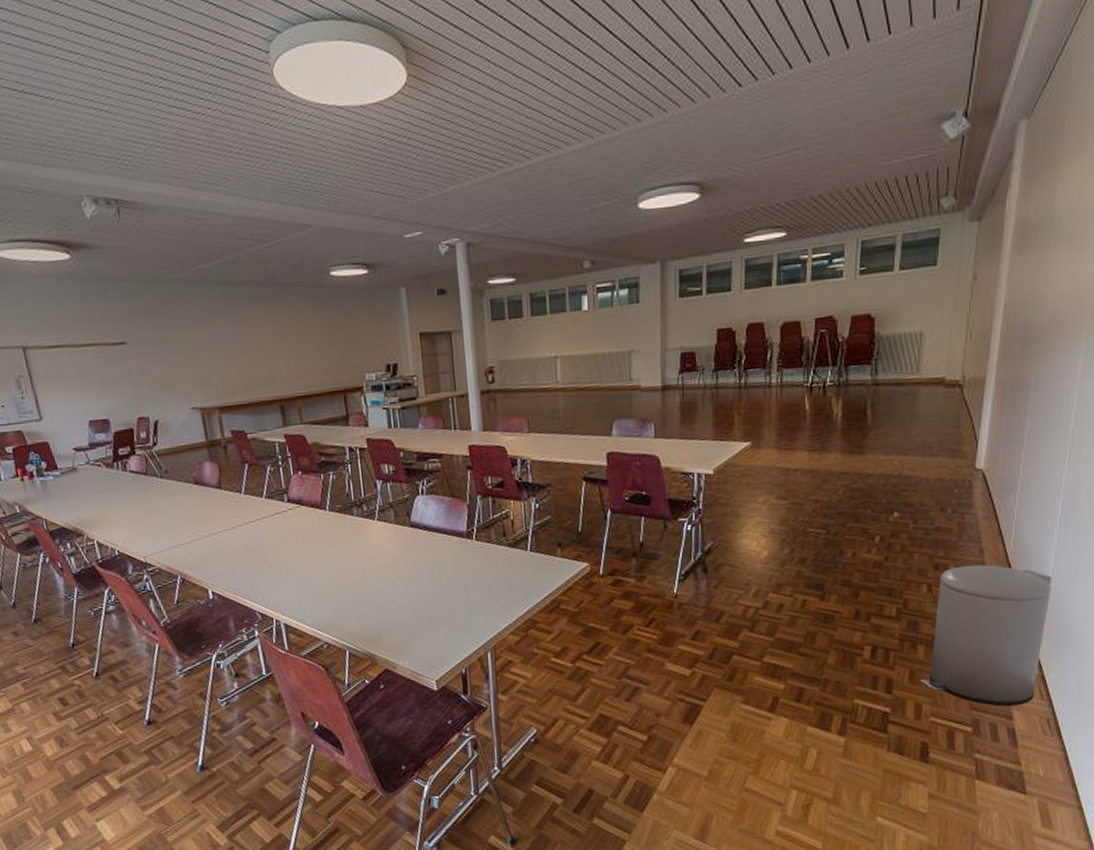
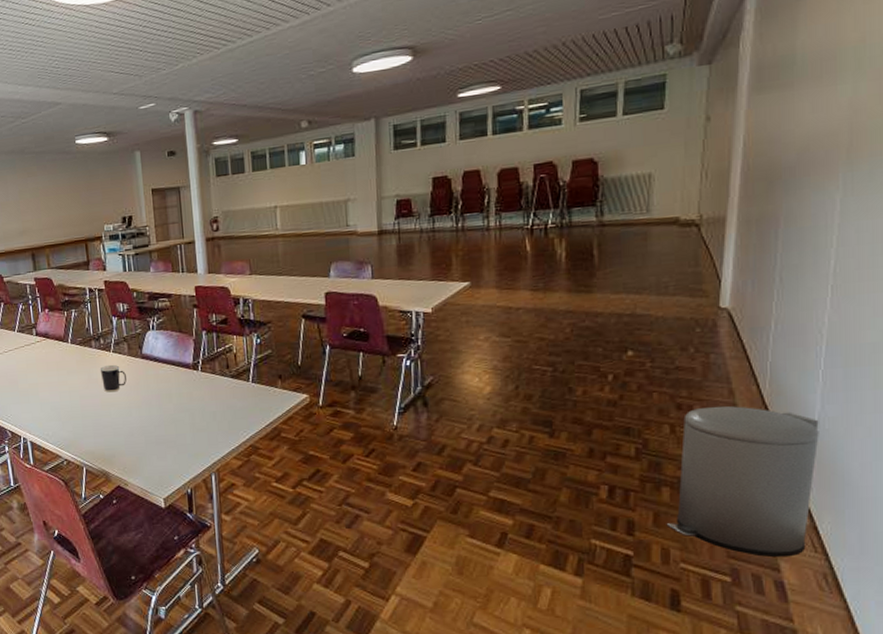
mug: none [363,535,394,566] -> present [100,365,127,393]

